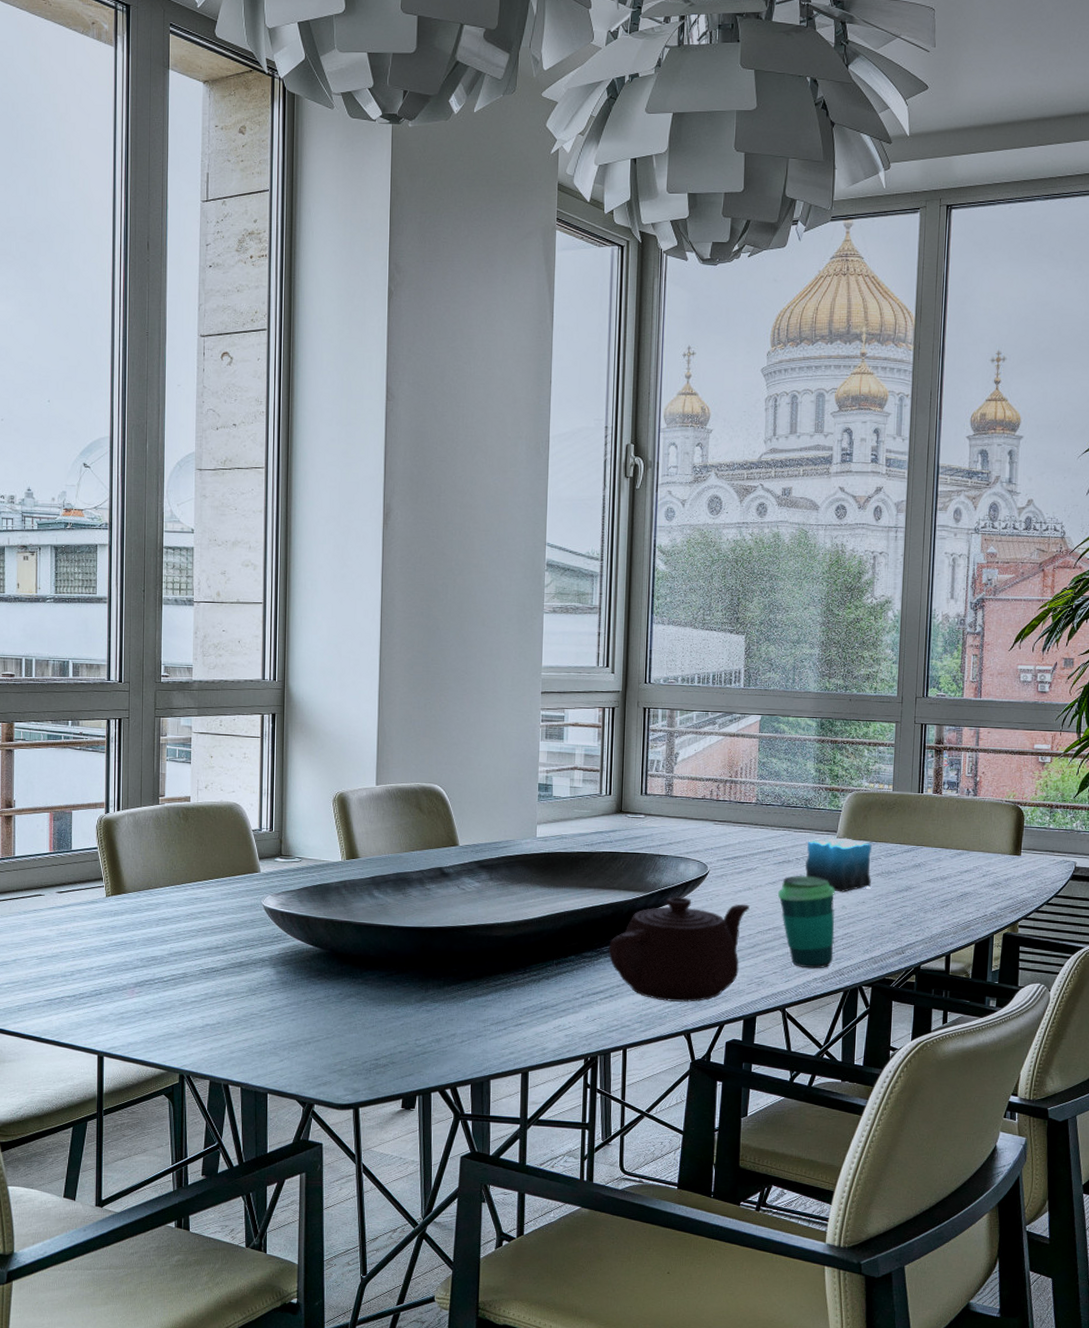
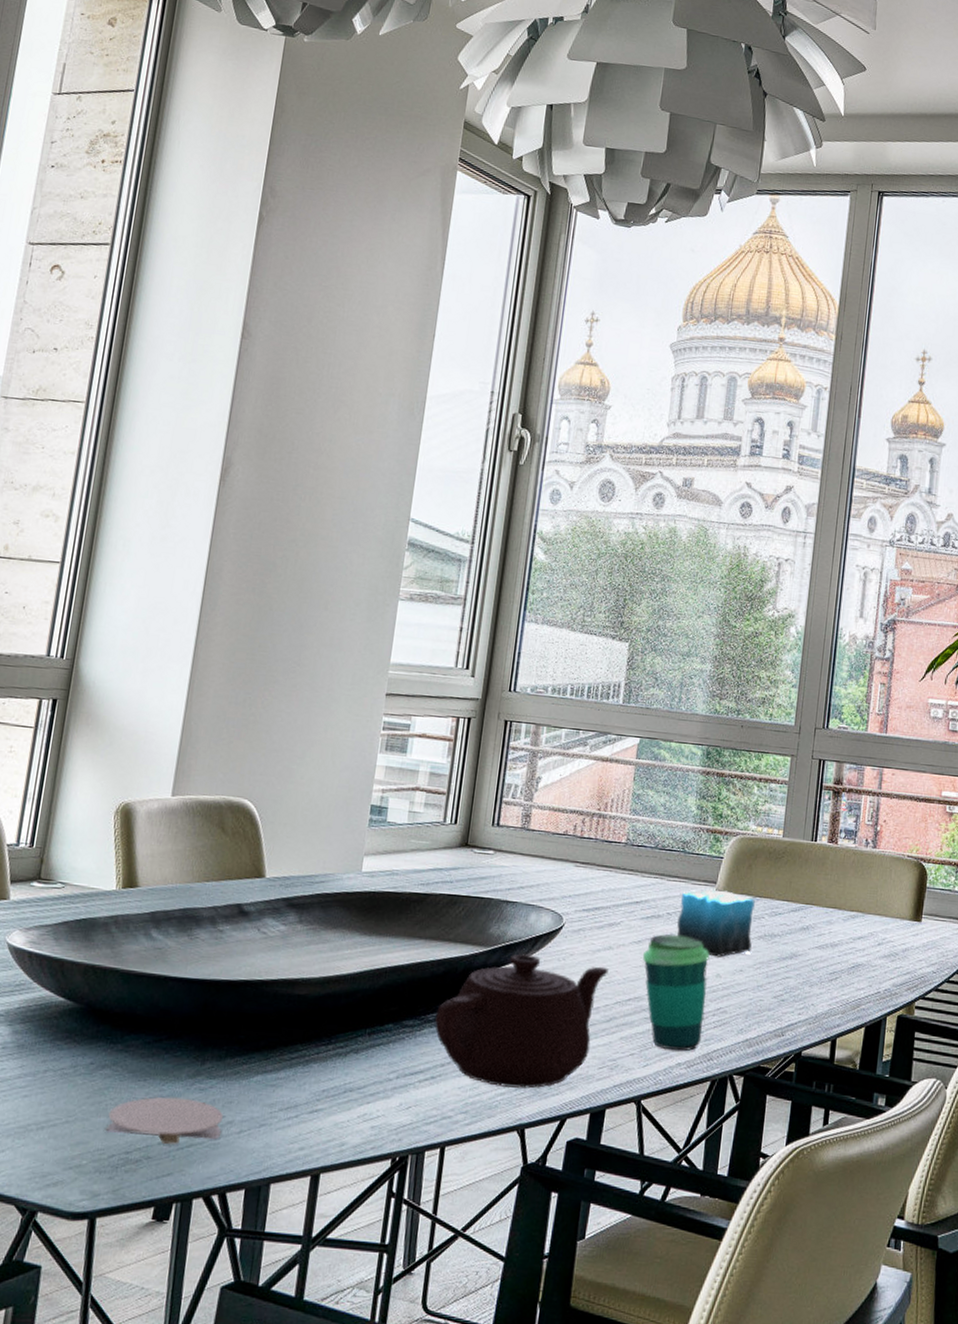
coaster: none [358,1017,448,1052] -> present [106,1096,224,1144]

